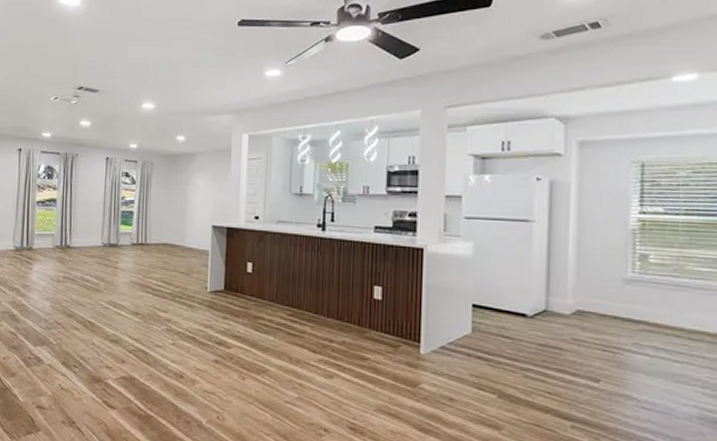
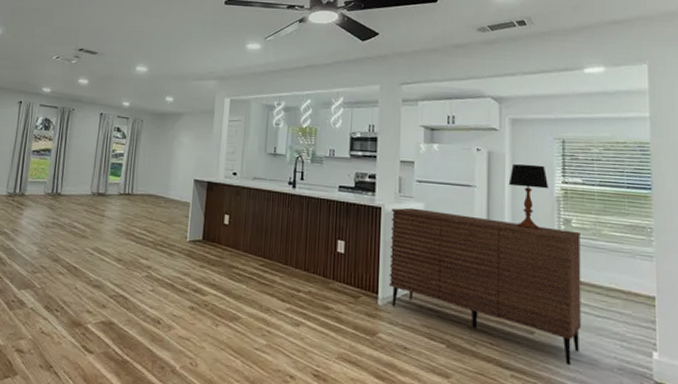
sideboard: none [432,247,659,415] -> present [388,207,582,365]
table lamp: none [574,193,622,268] -> present [508,163,548,230]

